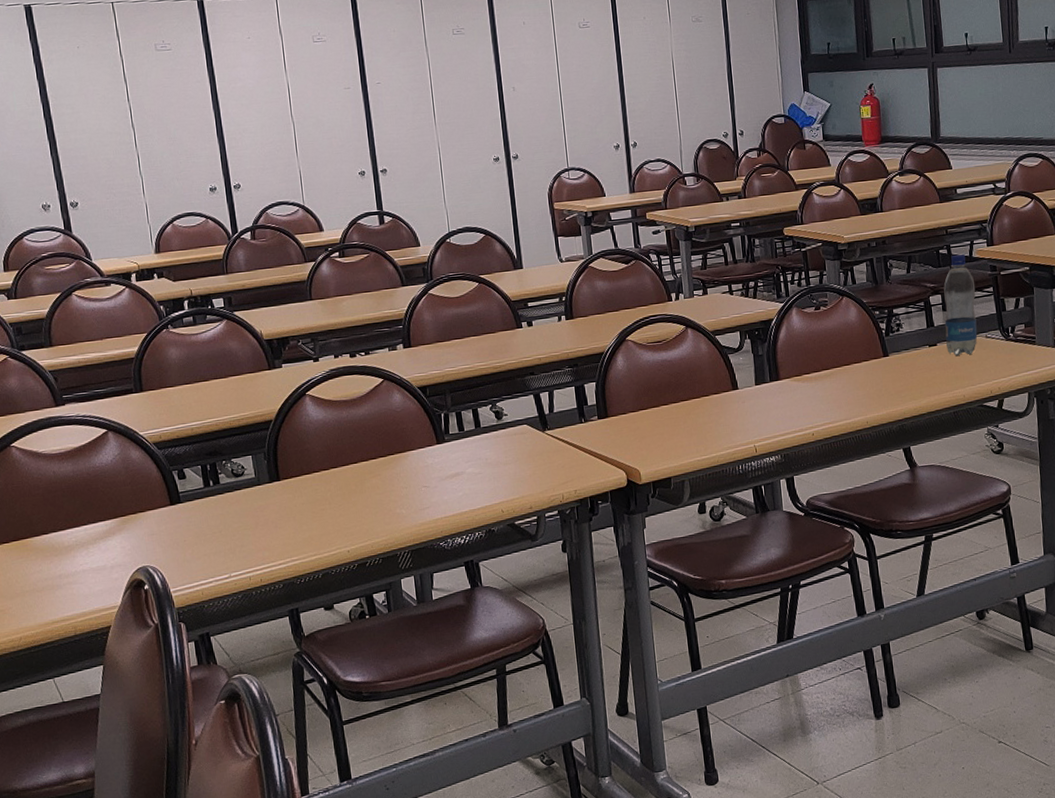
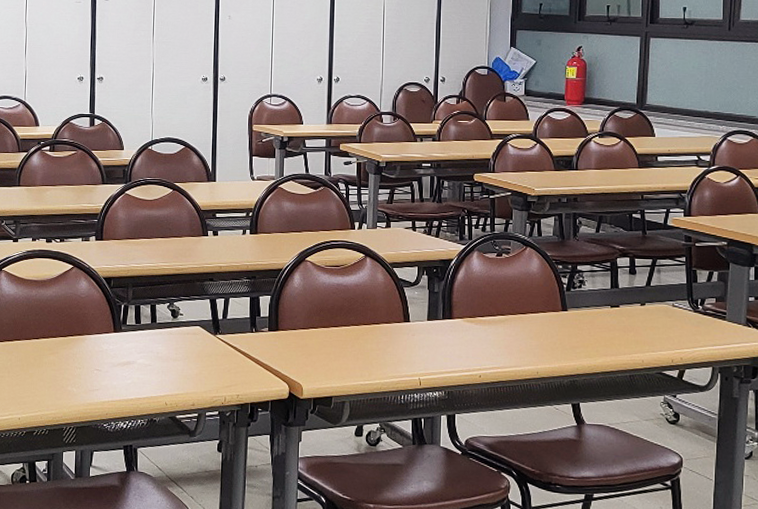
bottle: present [943,254,978,356] -> none [630,220,667,322]

